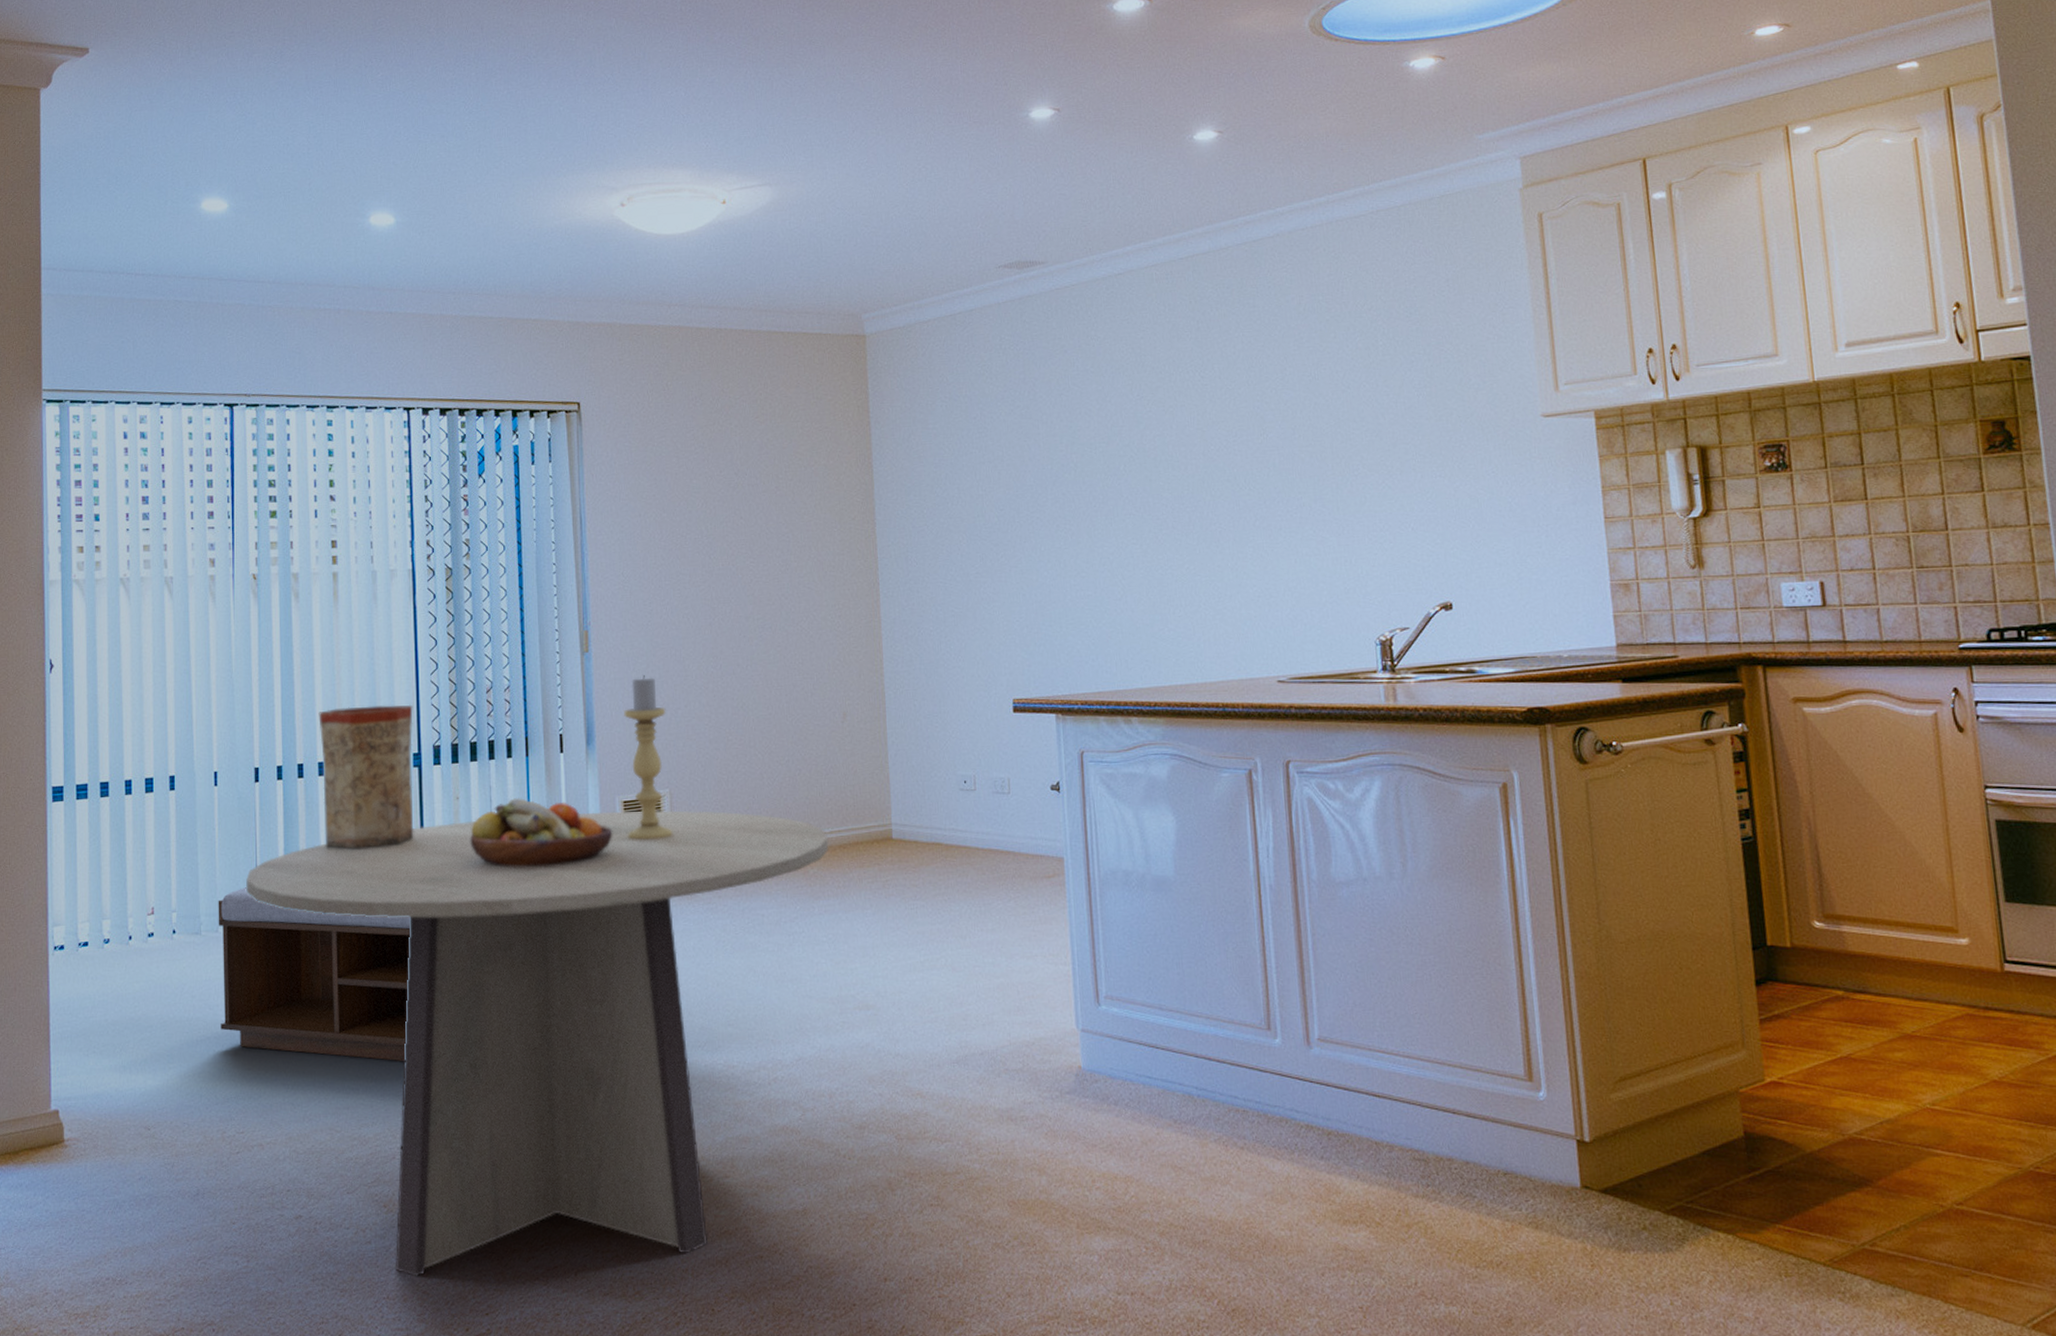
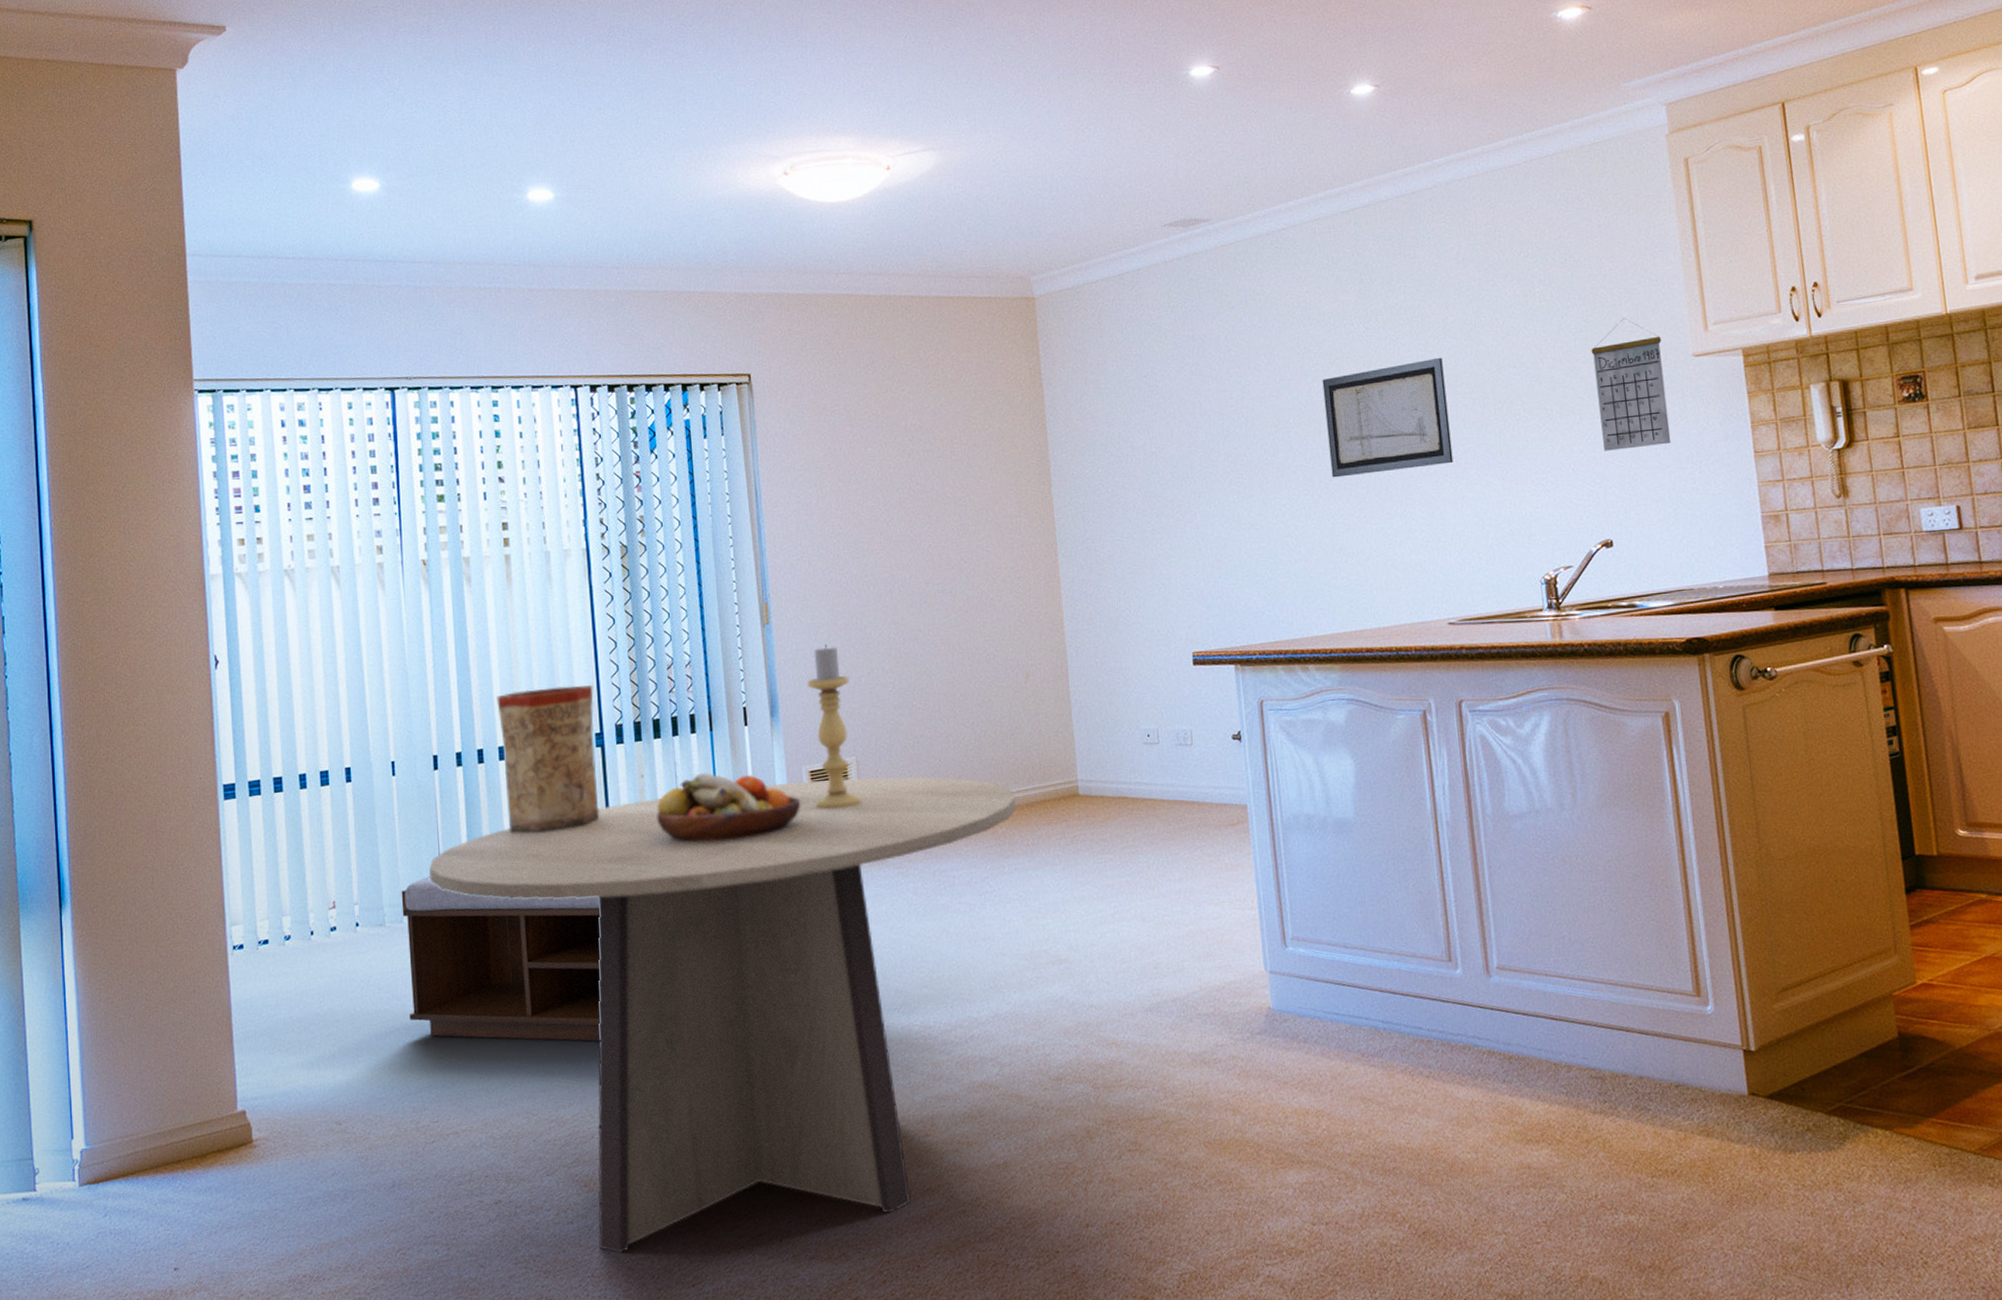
wall art: none [1154,409,1288,528] -> present [1322,357,1454,478]
calendar: none [1435,375,1517,511] -> present [1591,318,1671,451]

